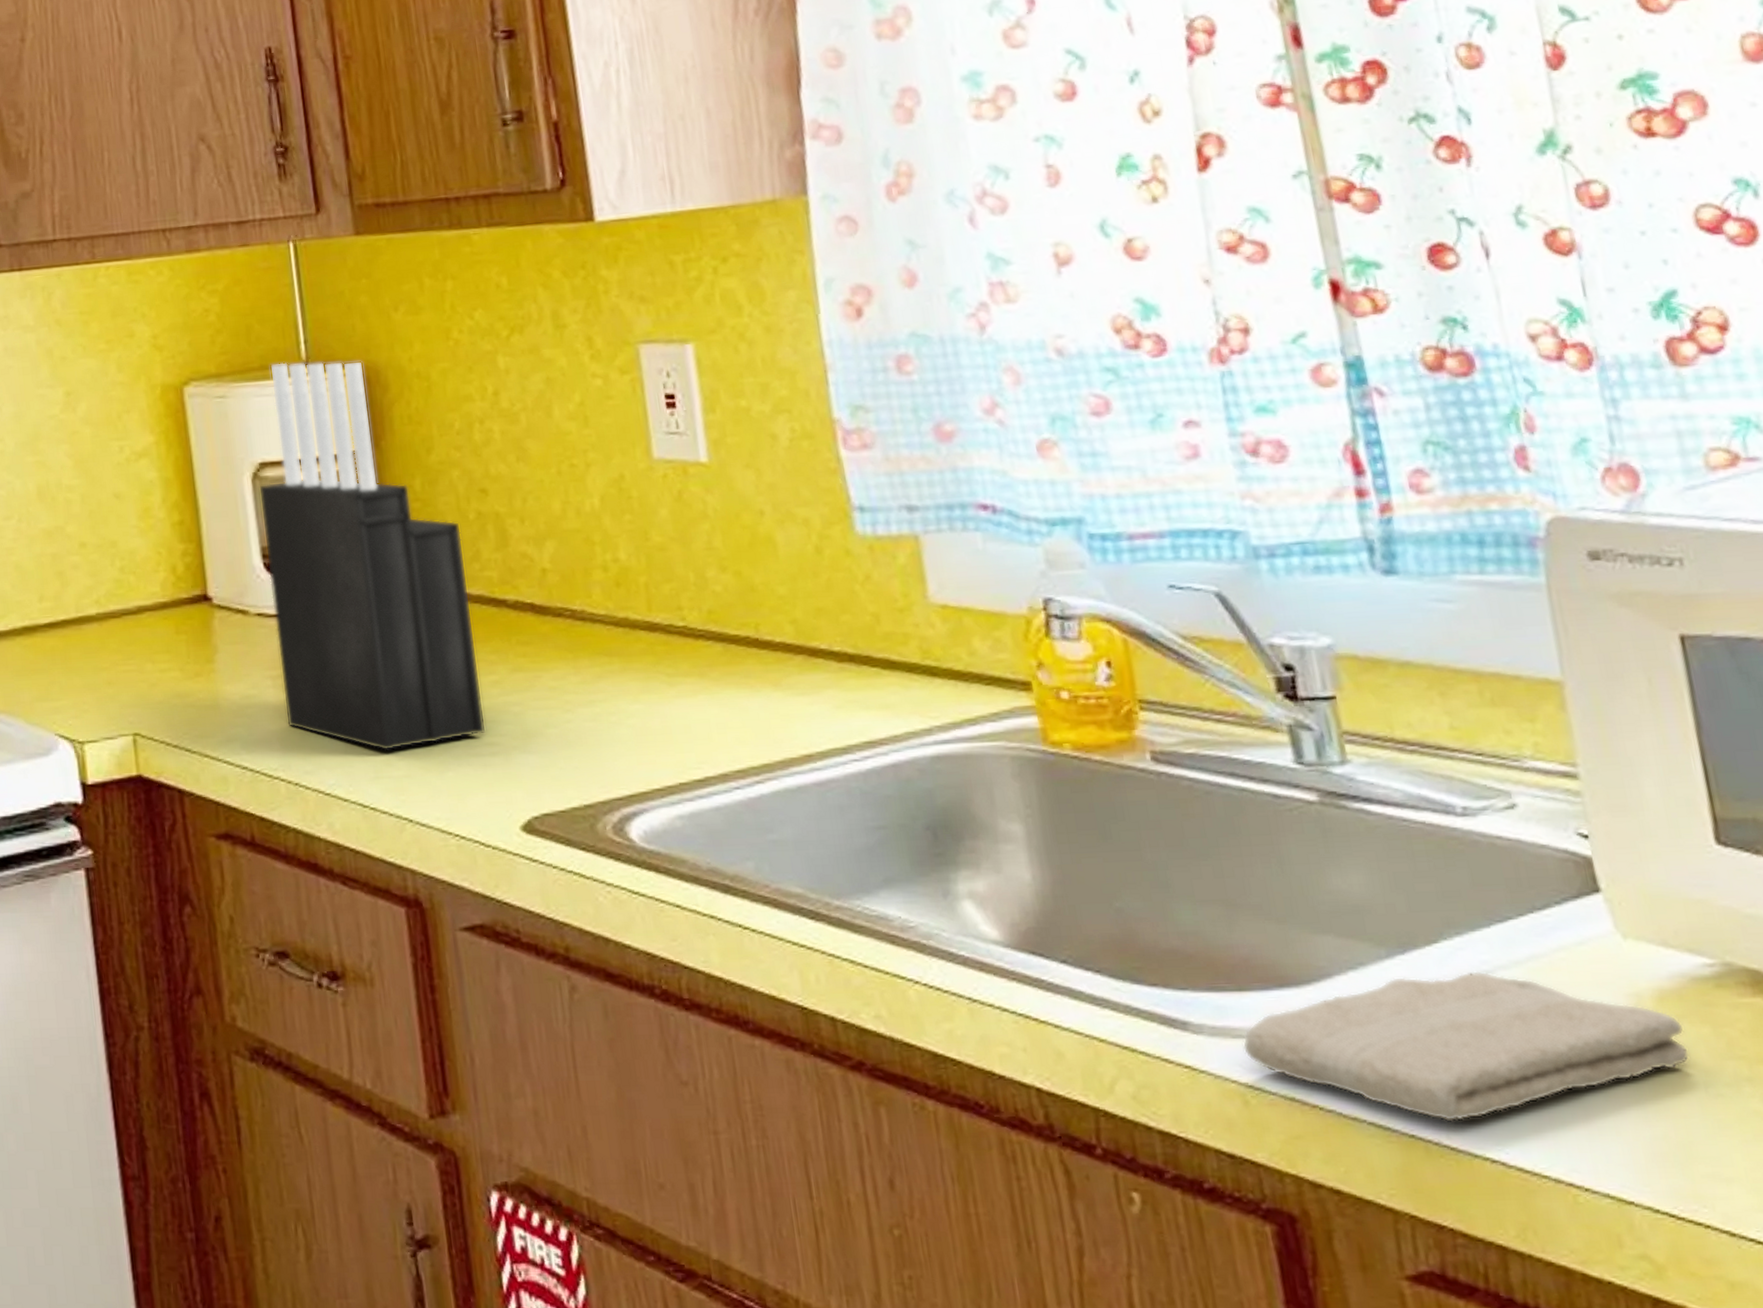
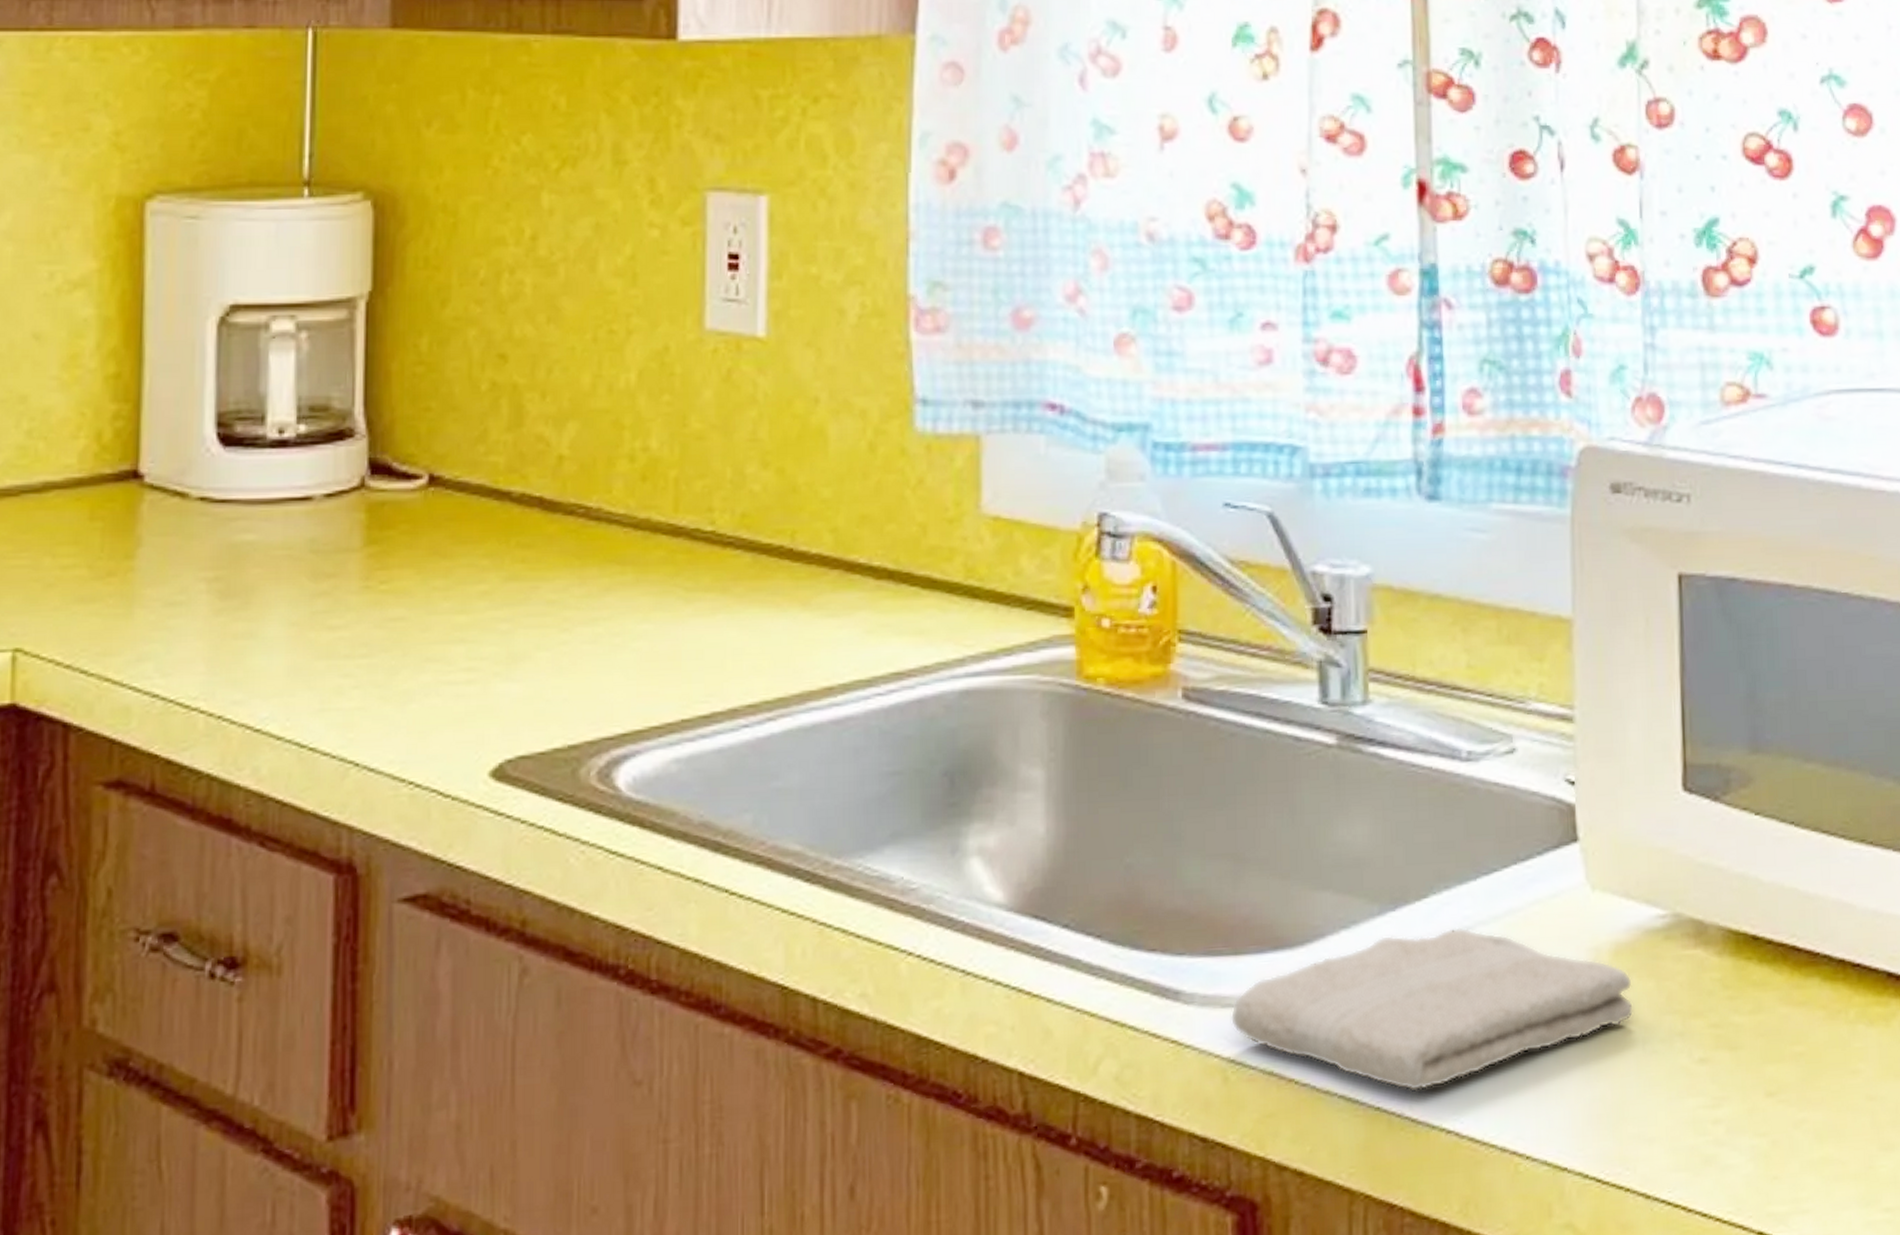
knife block: present [258,360,487,751] -> none [217,180,468,677]

